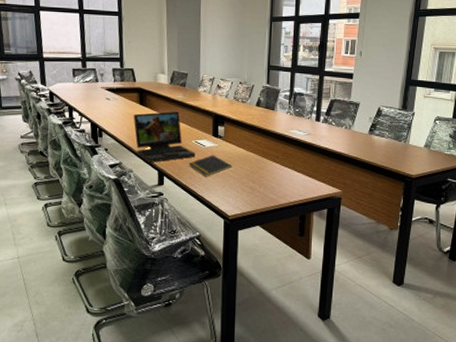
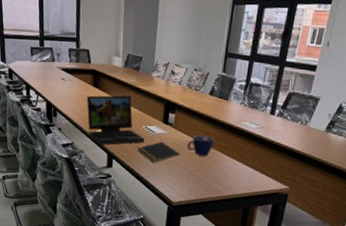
cup: none [238,145,264,167] -> present [187,134,214,157]

